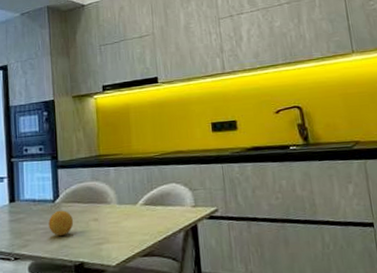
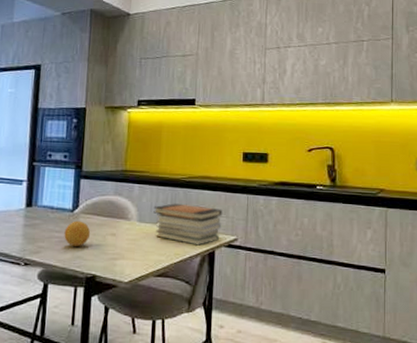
book stack: none [131,181,201,221] -> present [153,203,222,246]

